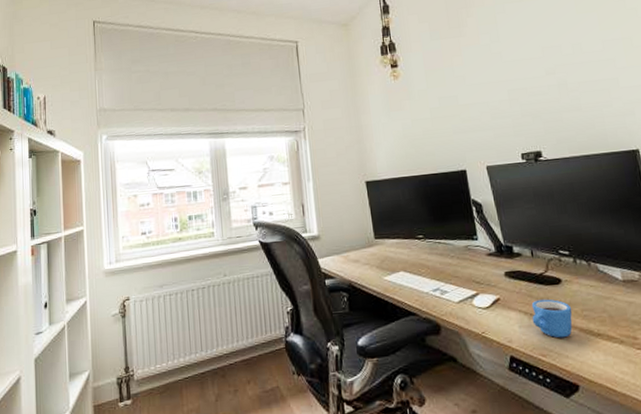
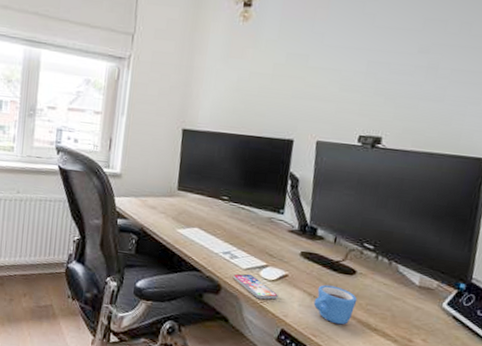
smartphone: none [448,306,497,330] -> present [232,273,278,300]

